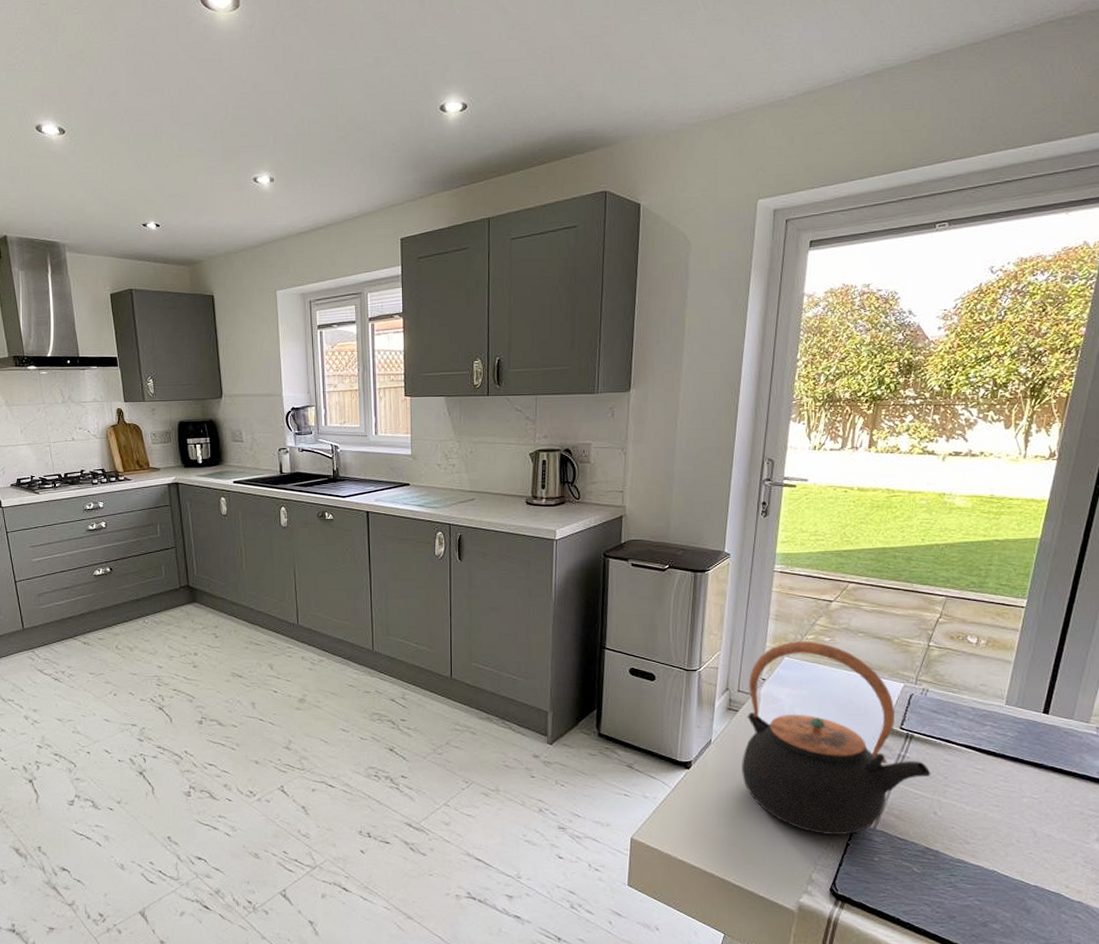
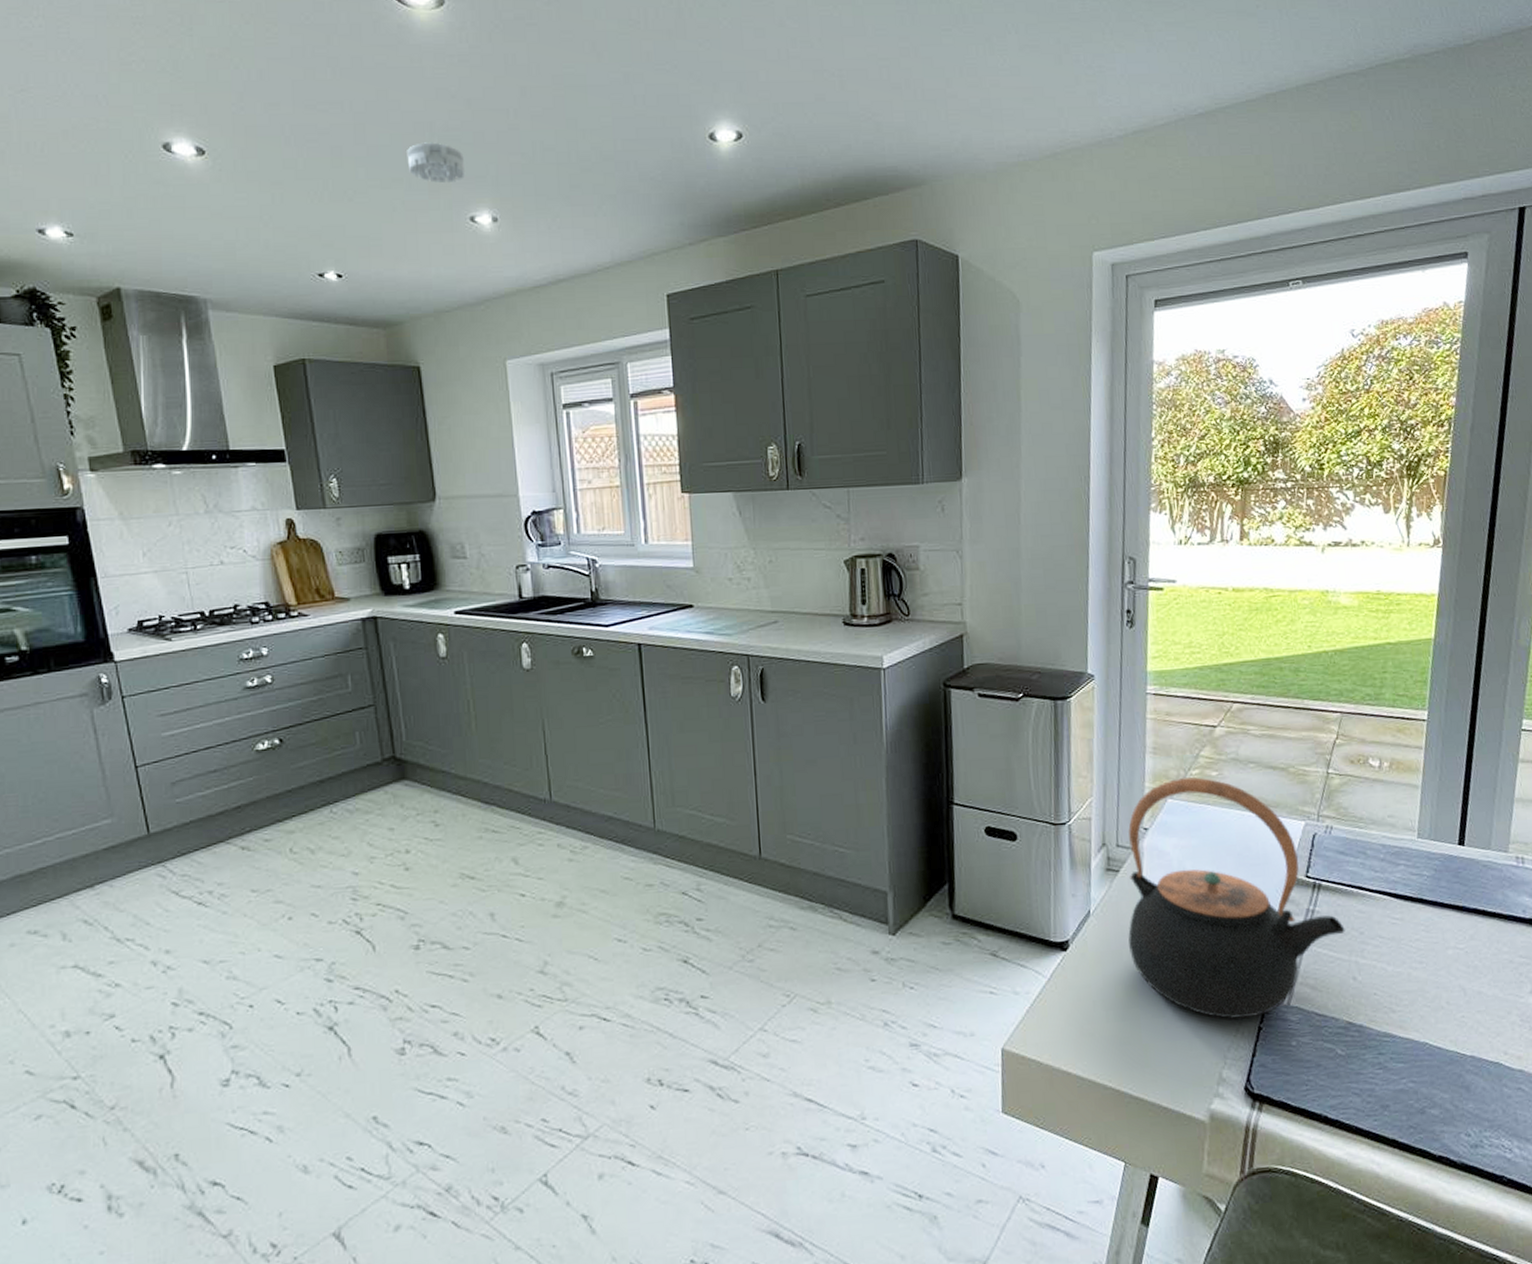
smoke detector: none [208,119,251,152] -> present [407,142,466,184]

